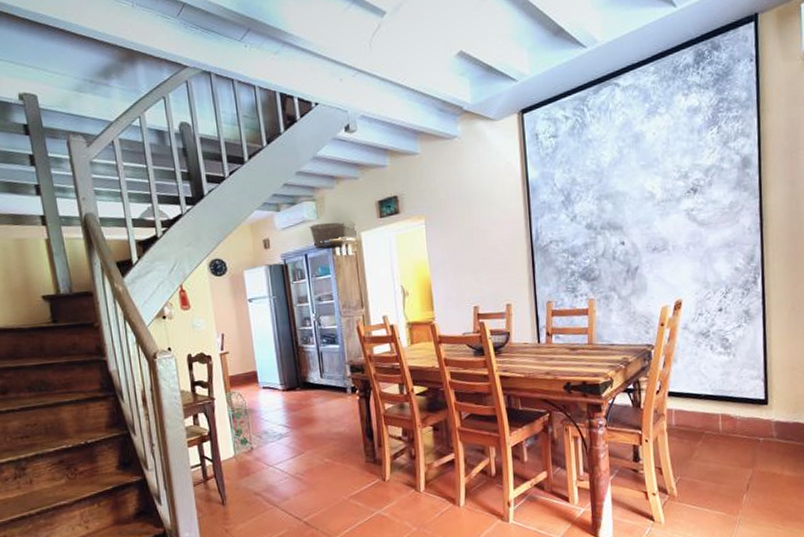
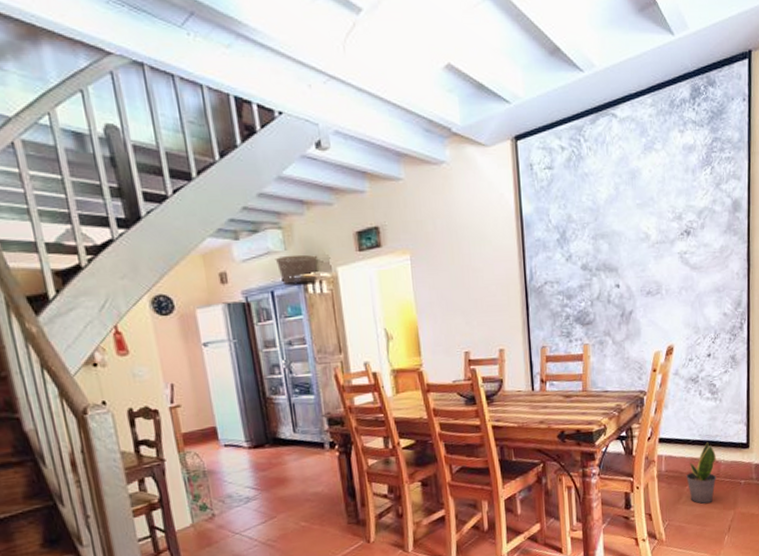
potted plant: none [698,397,732,461] -> present [686,442,717,504]

